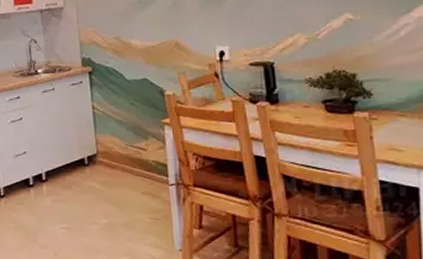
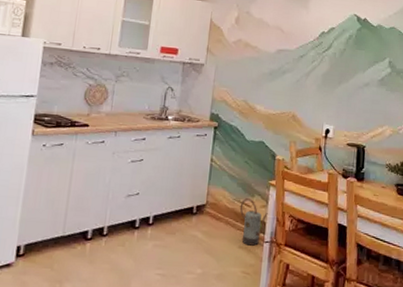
watering can: none [134,141,168,190] -> present [239,197,268,246]

